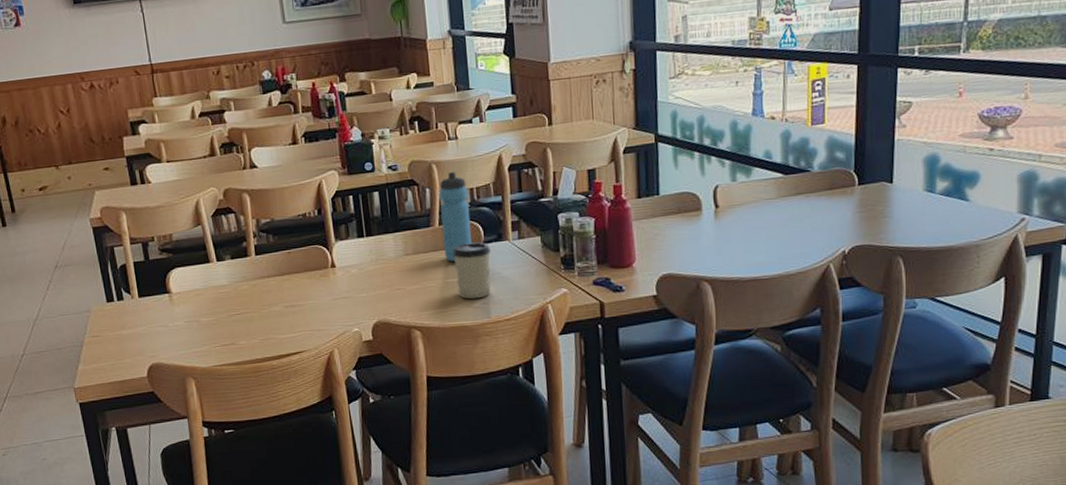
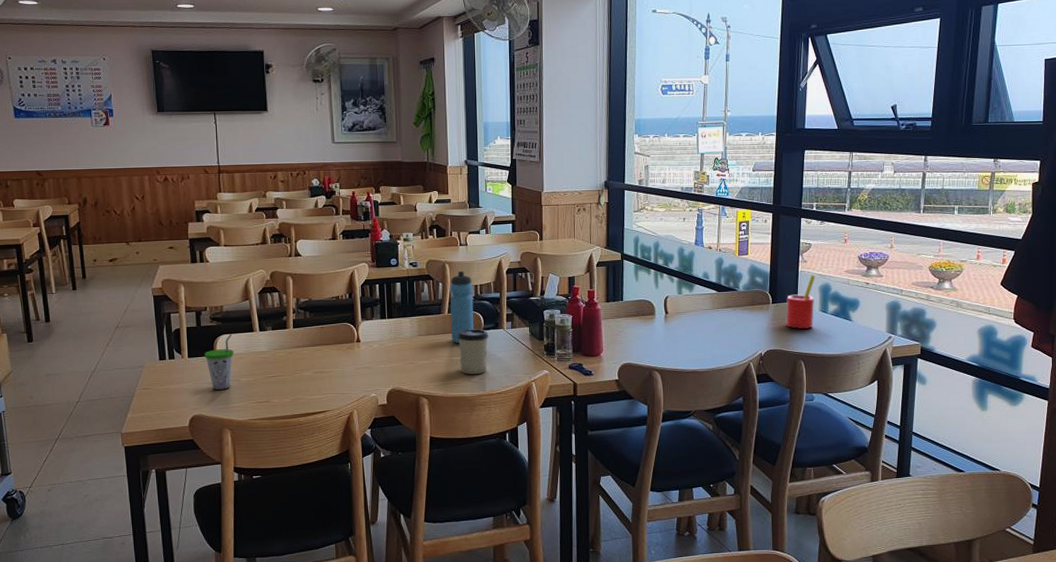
cup: none [156,266,191,334] -> present [204,333,235,390]
straw: none [877,143,918,217] -> present [786,275,816,329]

